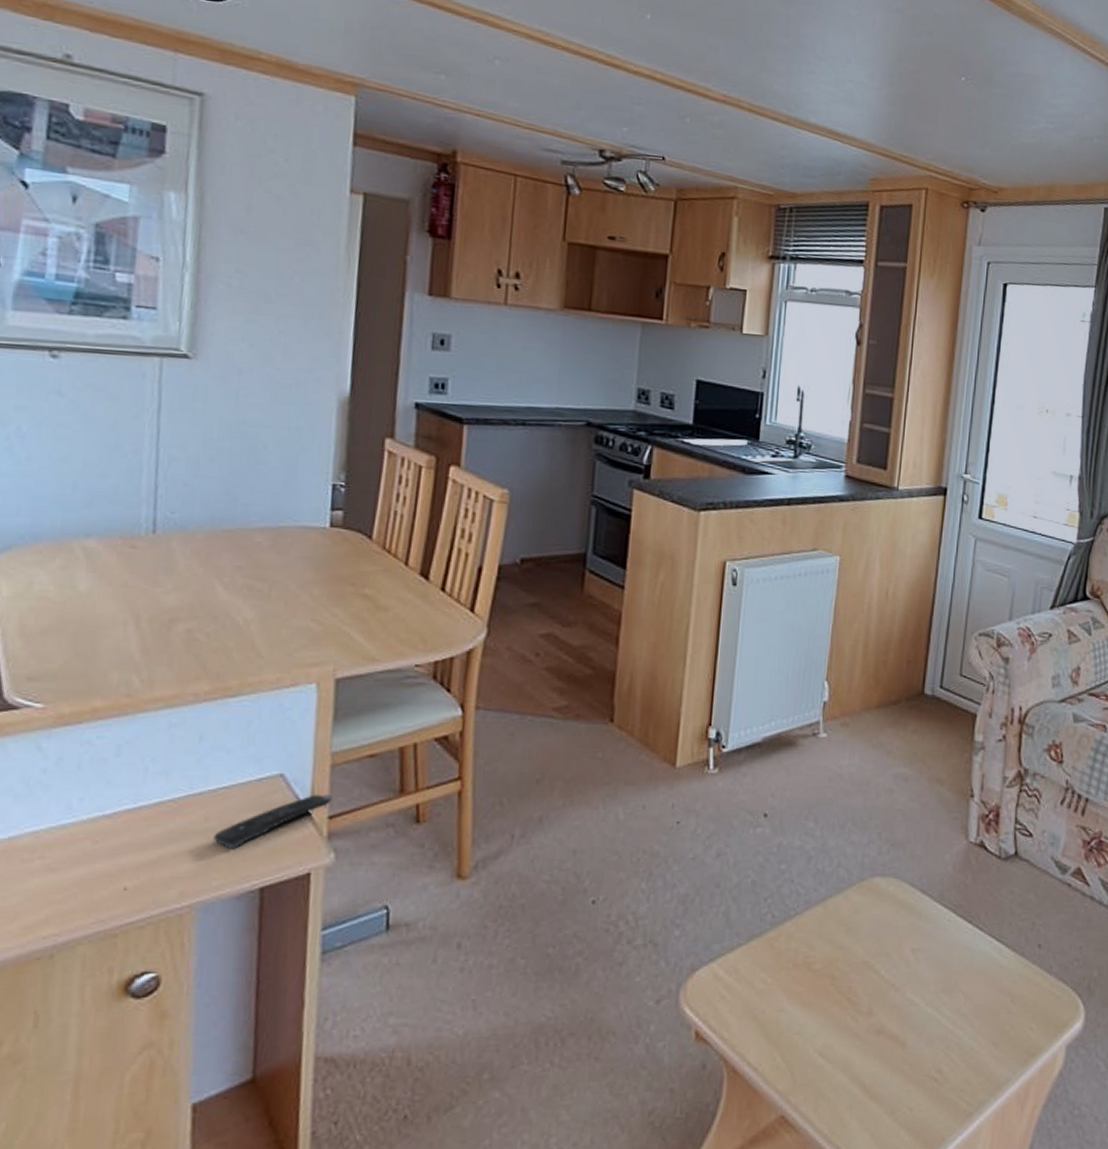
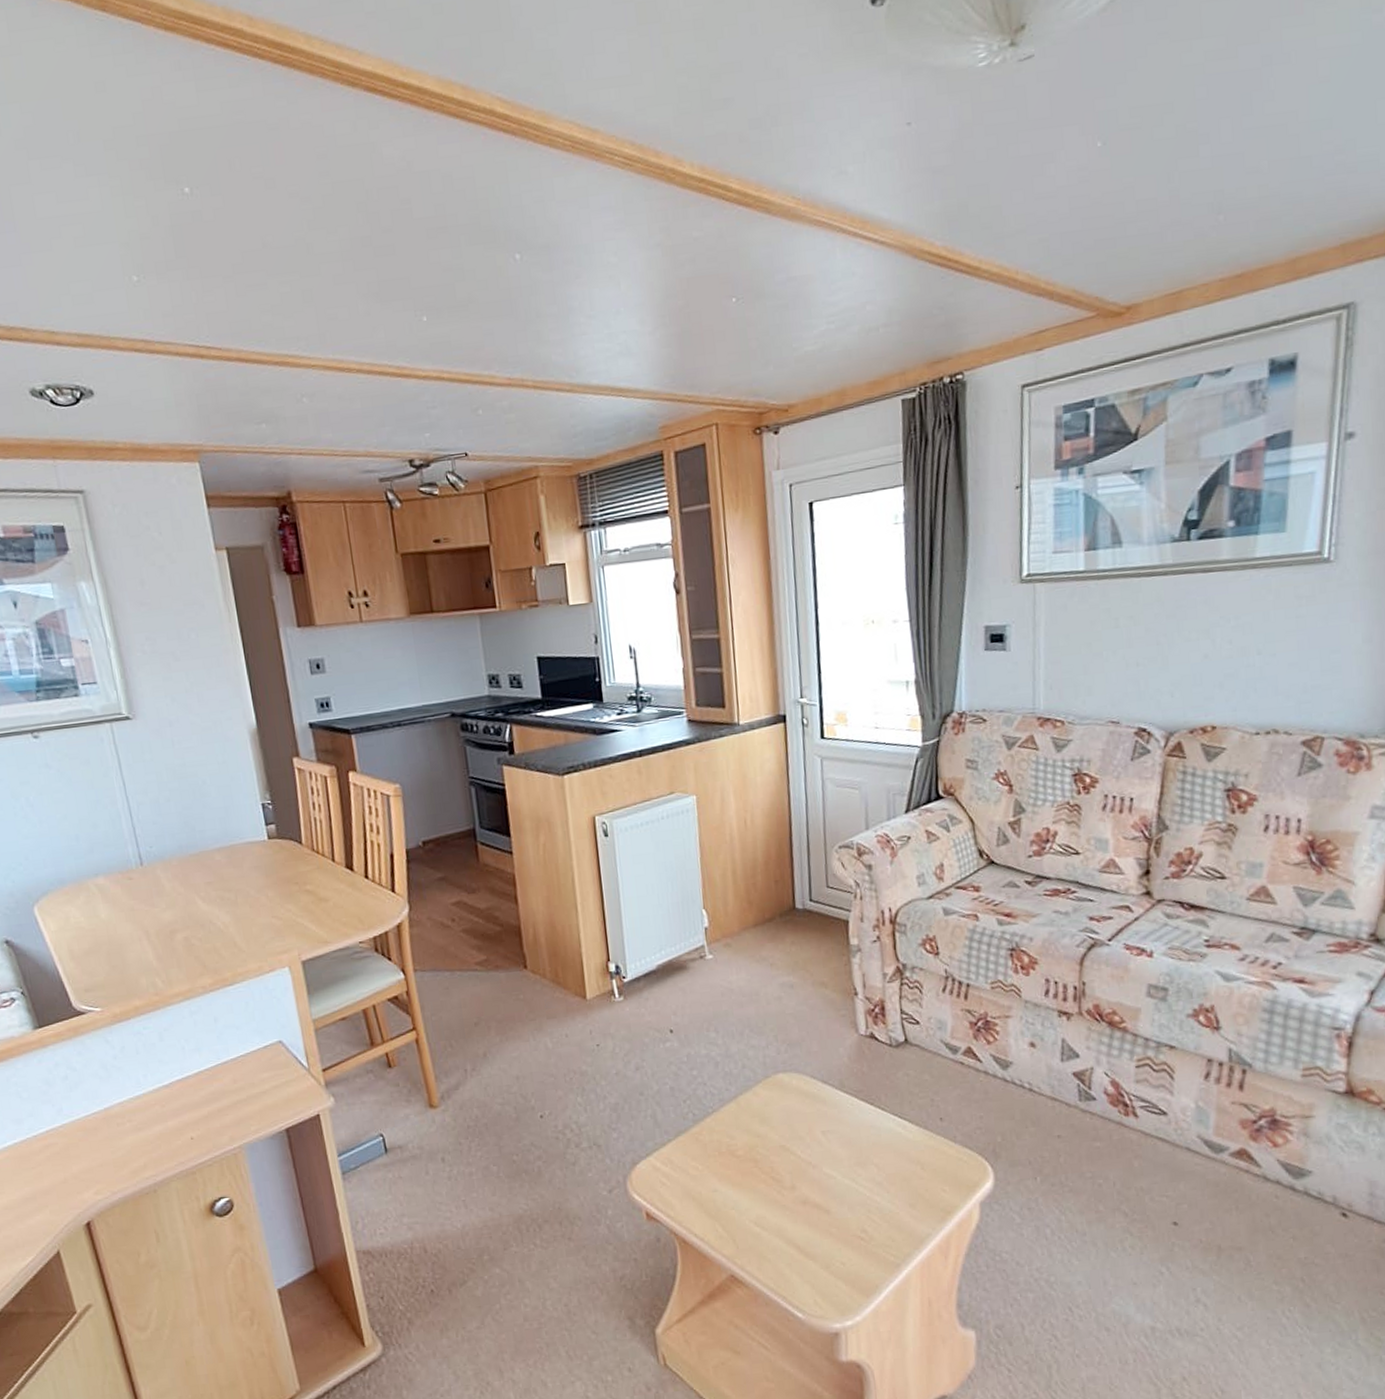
remote control: present [213,794,333,848] -> none [243,1052,322,1101]

